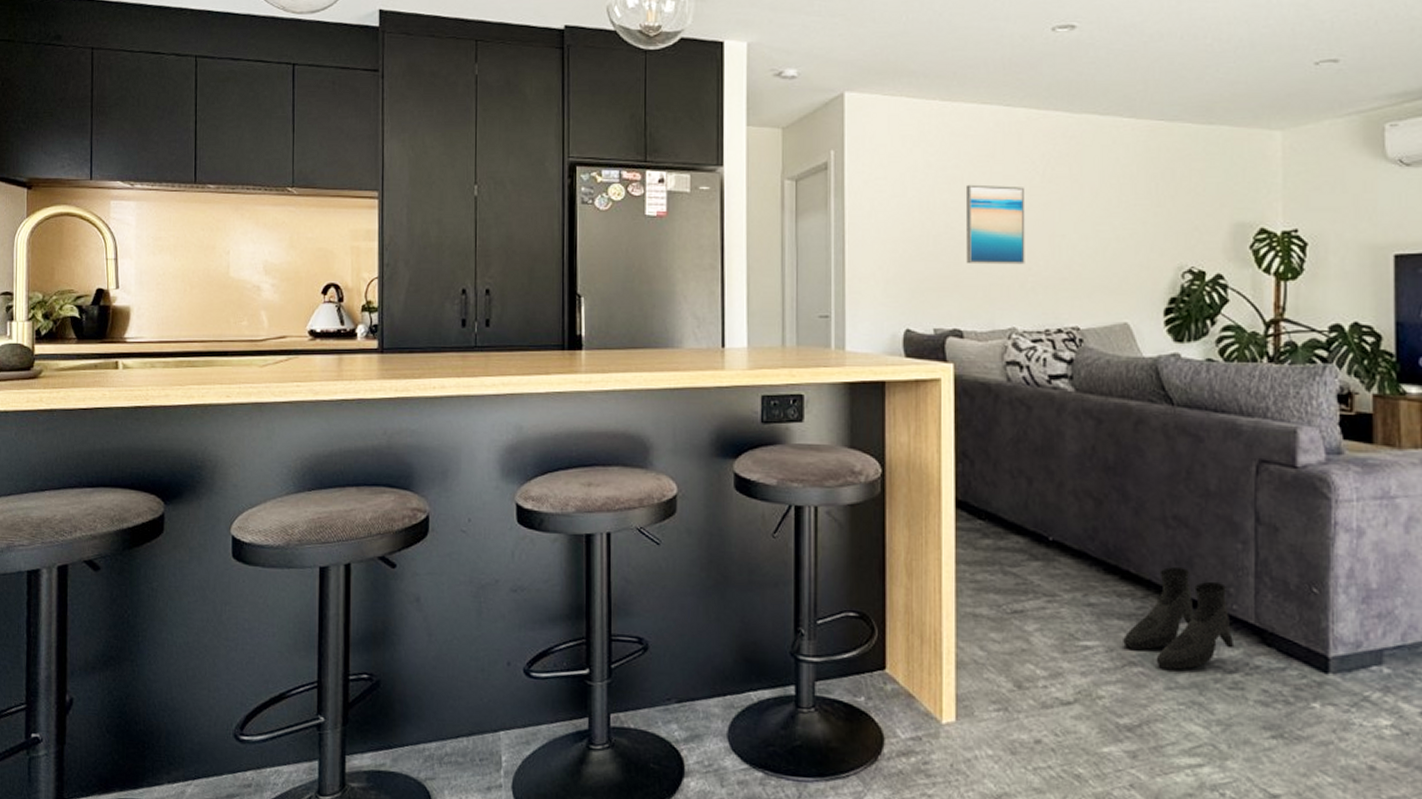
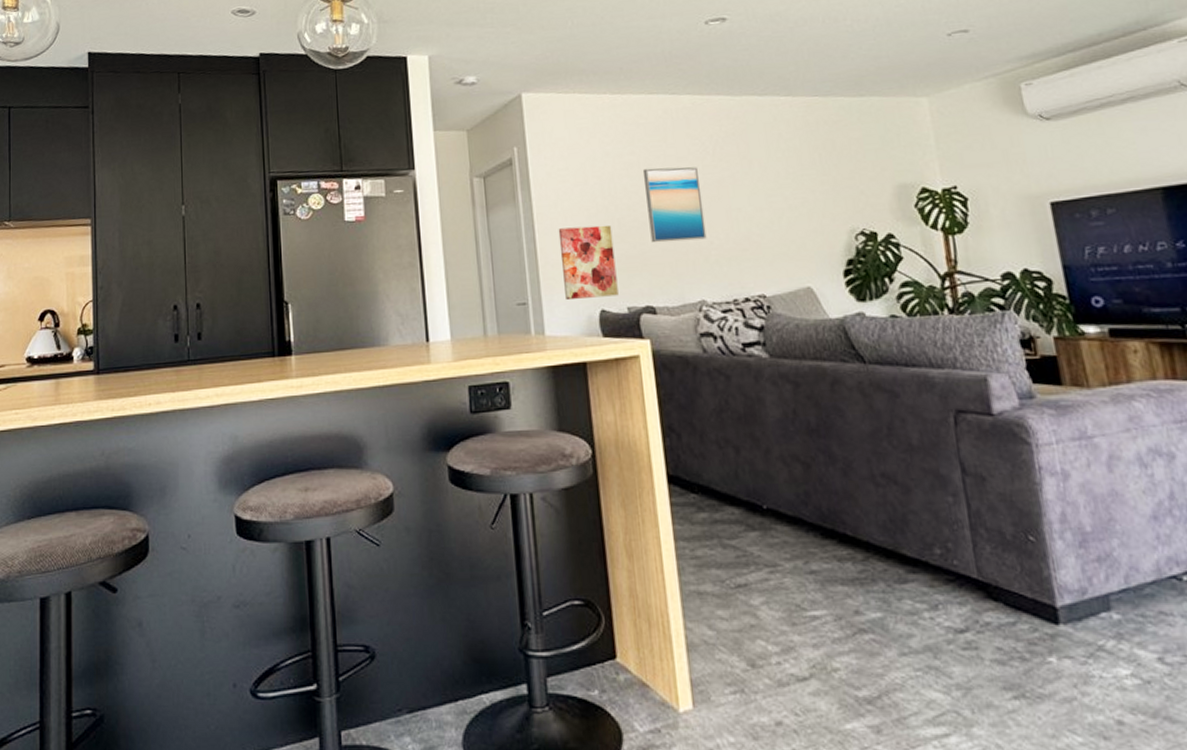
wall art: none [869,241,926,316] -> present [558,225,619,299]
boots: present [1123,567,1235,670] -> none [850,526,962,634]

